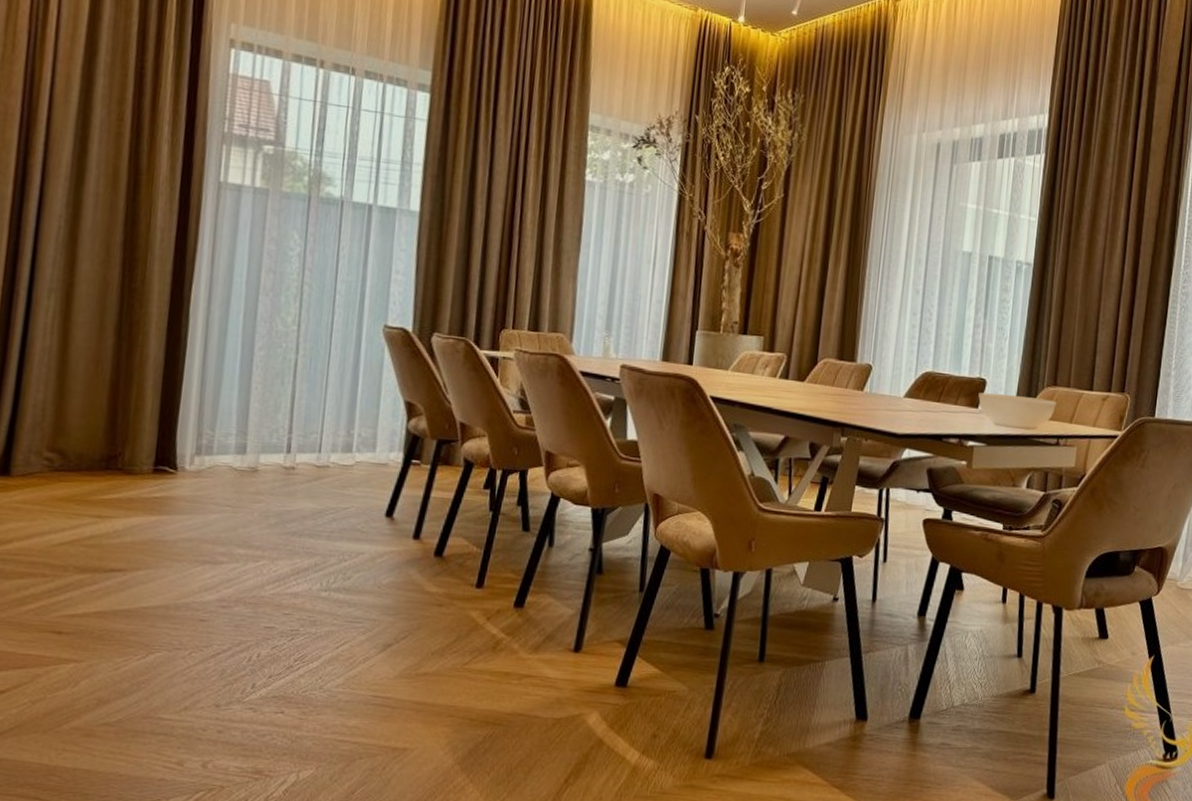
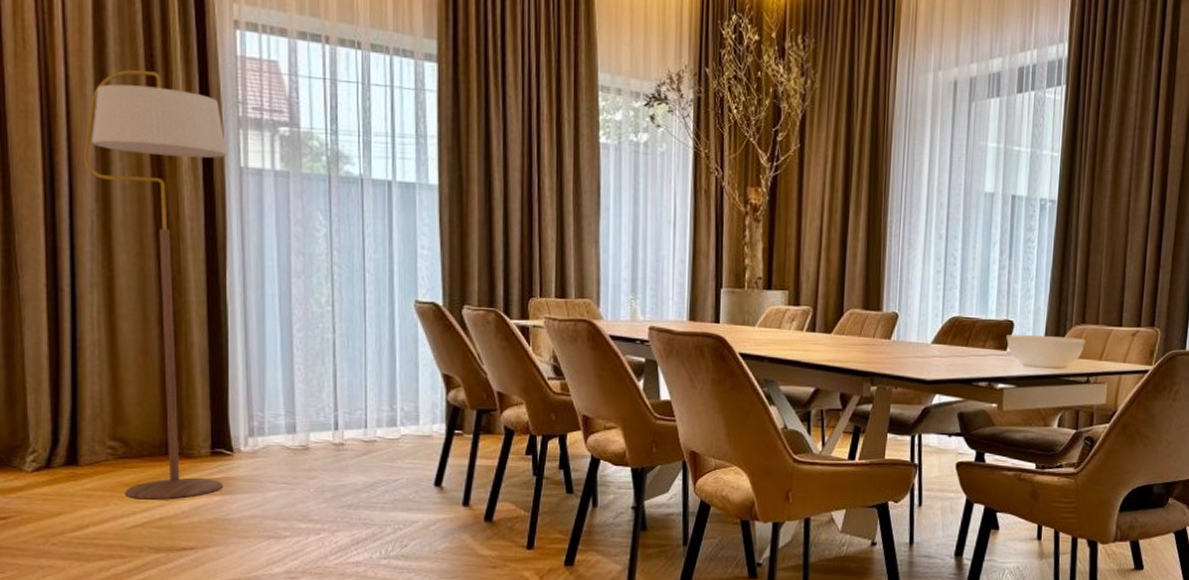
floor lamp: none [56,80,208,517] -> present [83,70,227,500]

